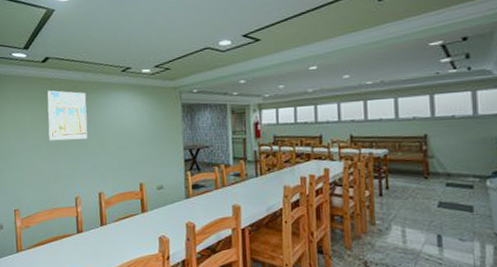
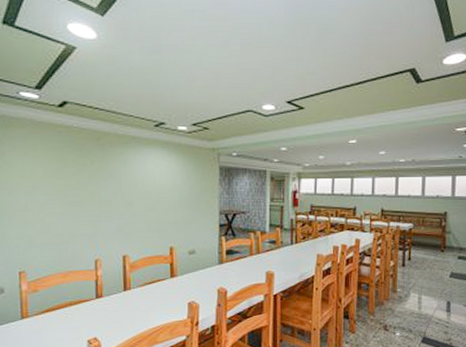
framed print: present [47,90,88,141] -> none [64,140,112,197]

